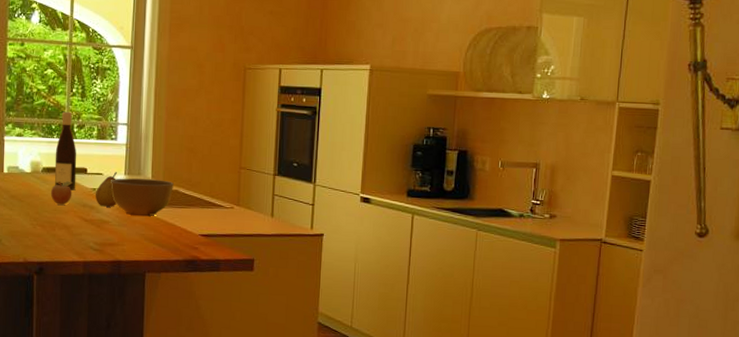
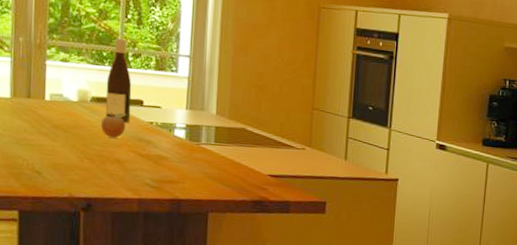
fruit: present [96,172,118,207] -> none [153,106,178,143]
bowl: present [111,178,174,216] -> none [170,112,241,154]

